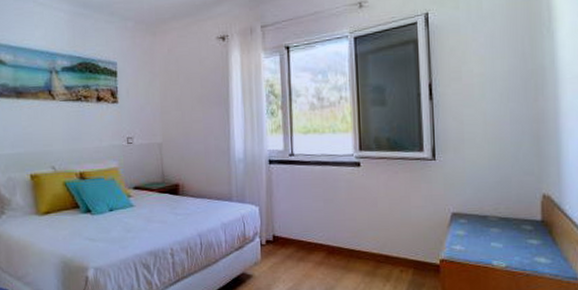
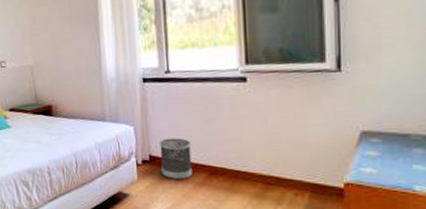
wastebasket: none [283,218,312,259] -> present [159,138,193,179]

